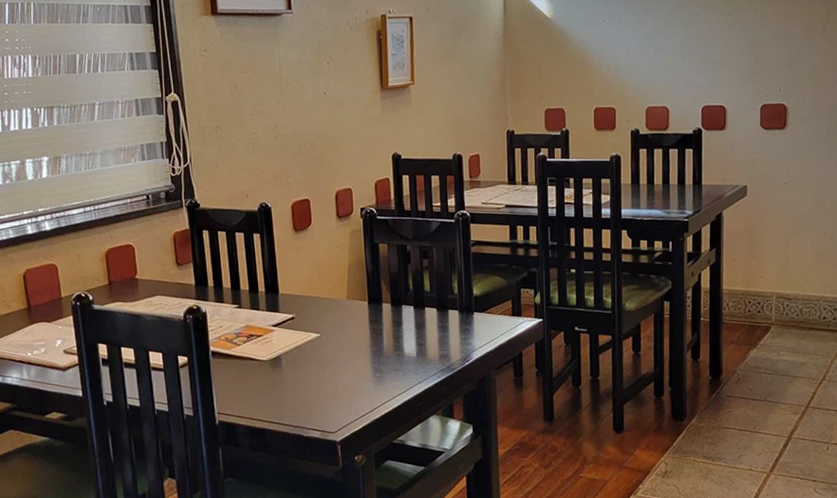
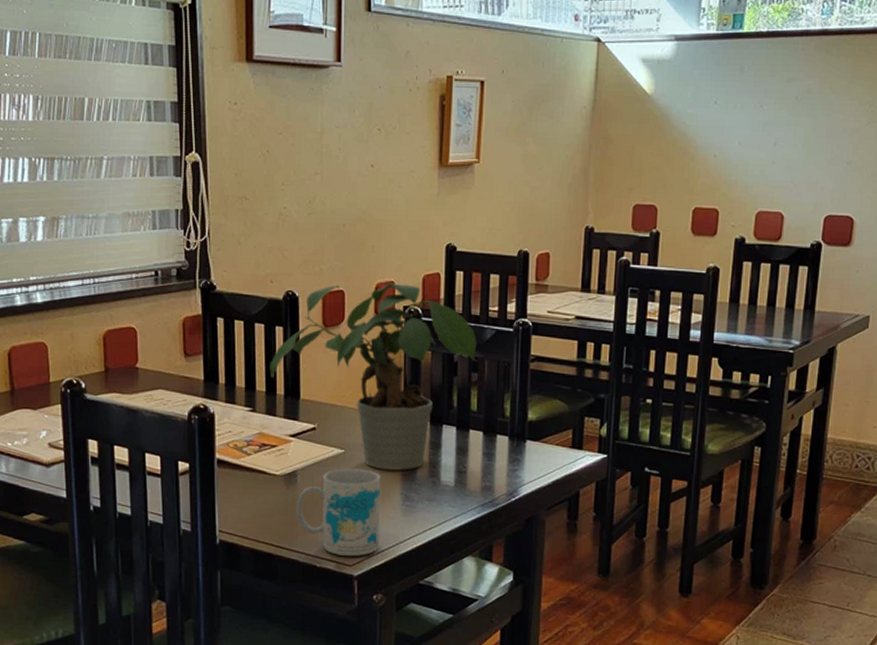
potted plant: none [251,189,425,348] -> present [269,283,477,470]
mug: none [282,349,356,425] -> present [296,468,381,557]

